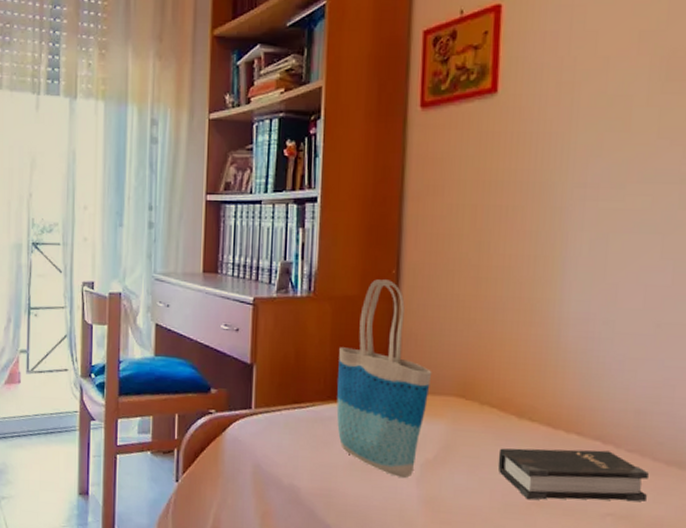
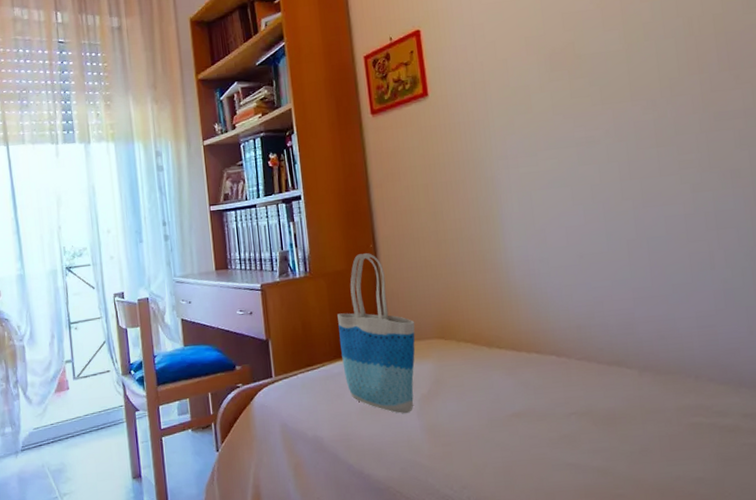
hardback book: present [497,448,649,502] -> none [478,362,599,413]

